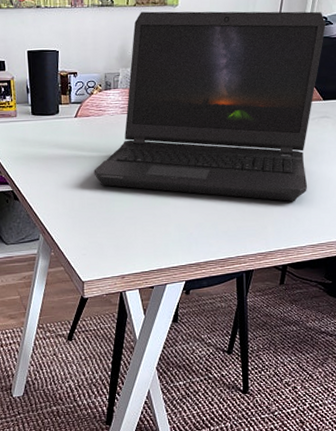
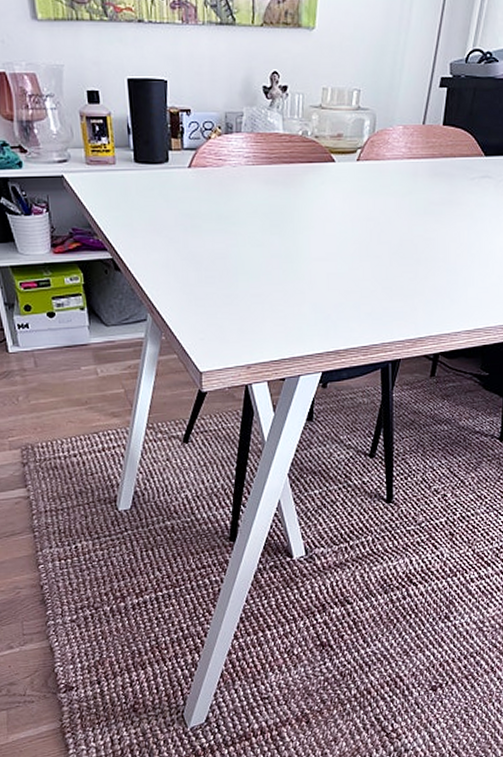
laptop computer: present [94,11,326,202] -> none [212,34,490,279]

